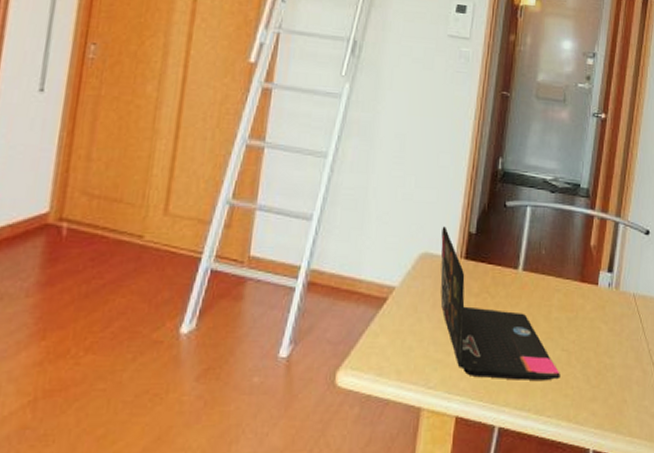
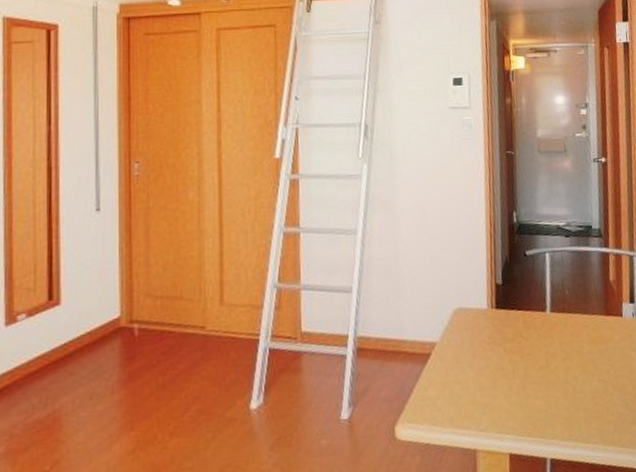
laptop: present [440,226,560,380] -> none [470,281,600,416]

